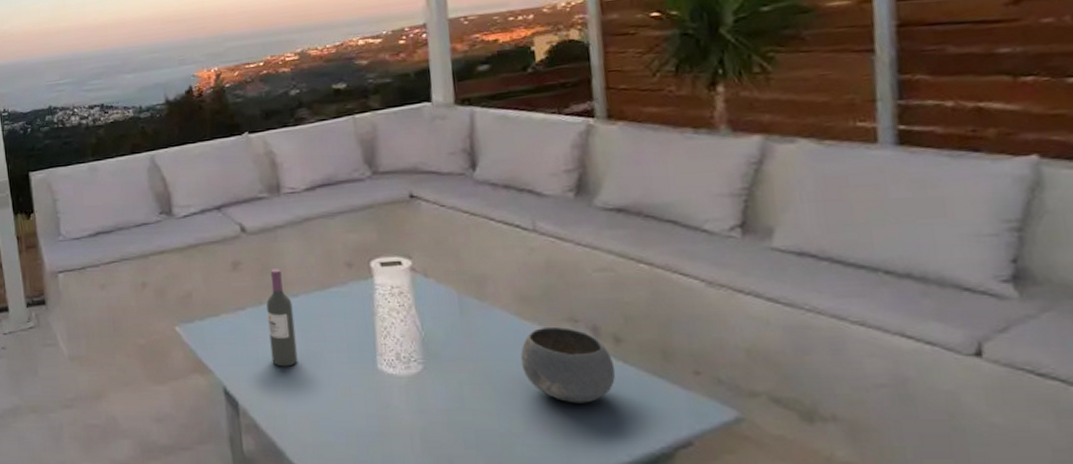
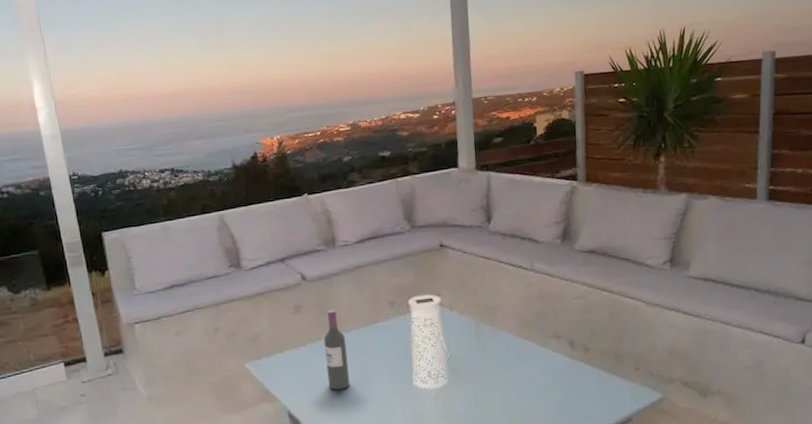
bowl: present [520,326,616,404] -> none [519,342,584,399]

